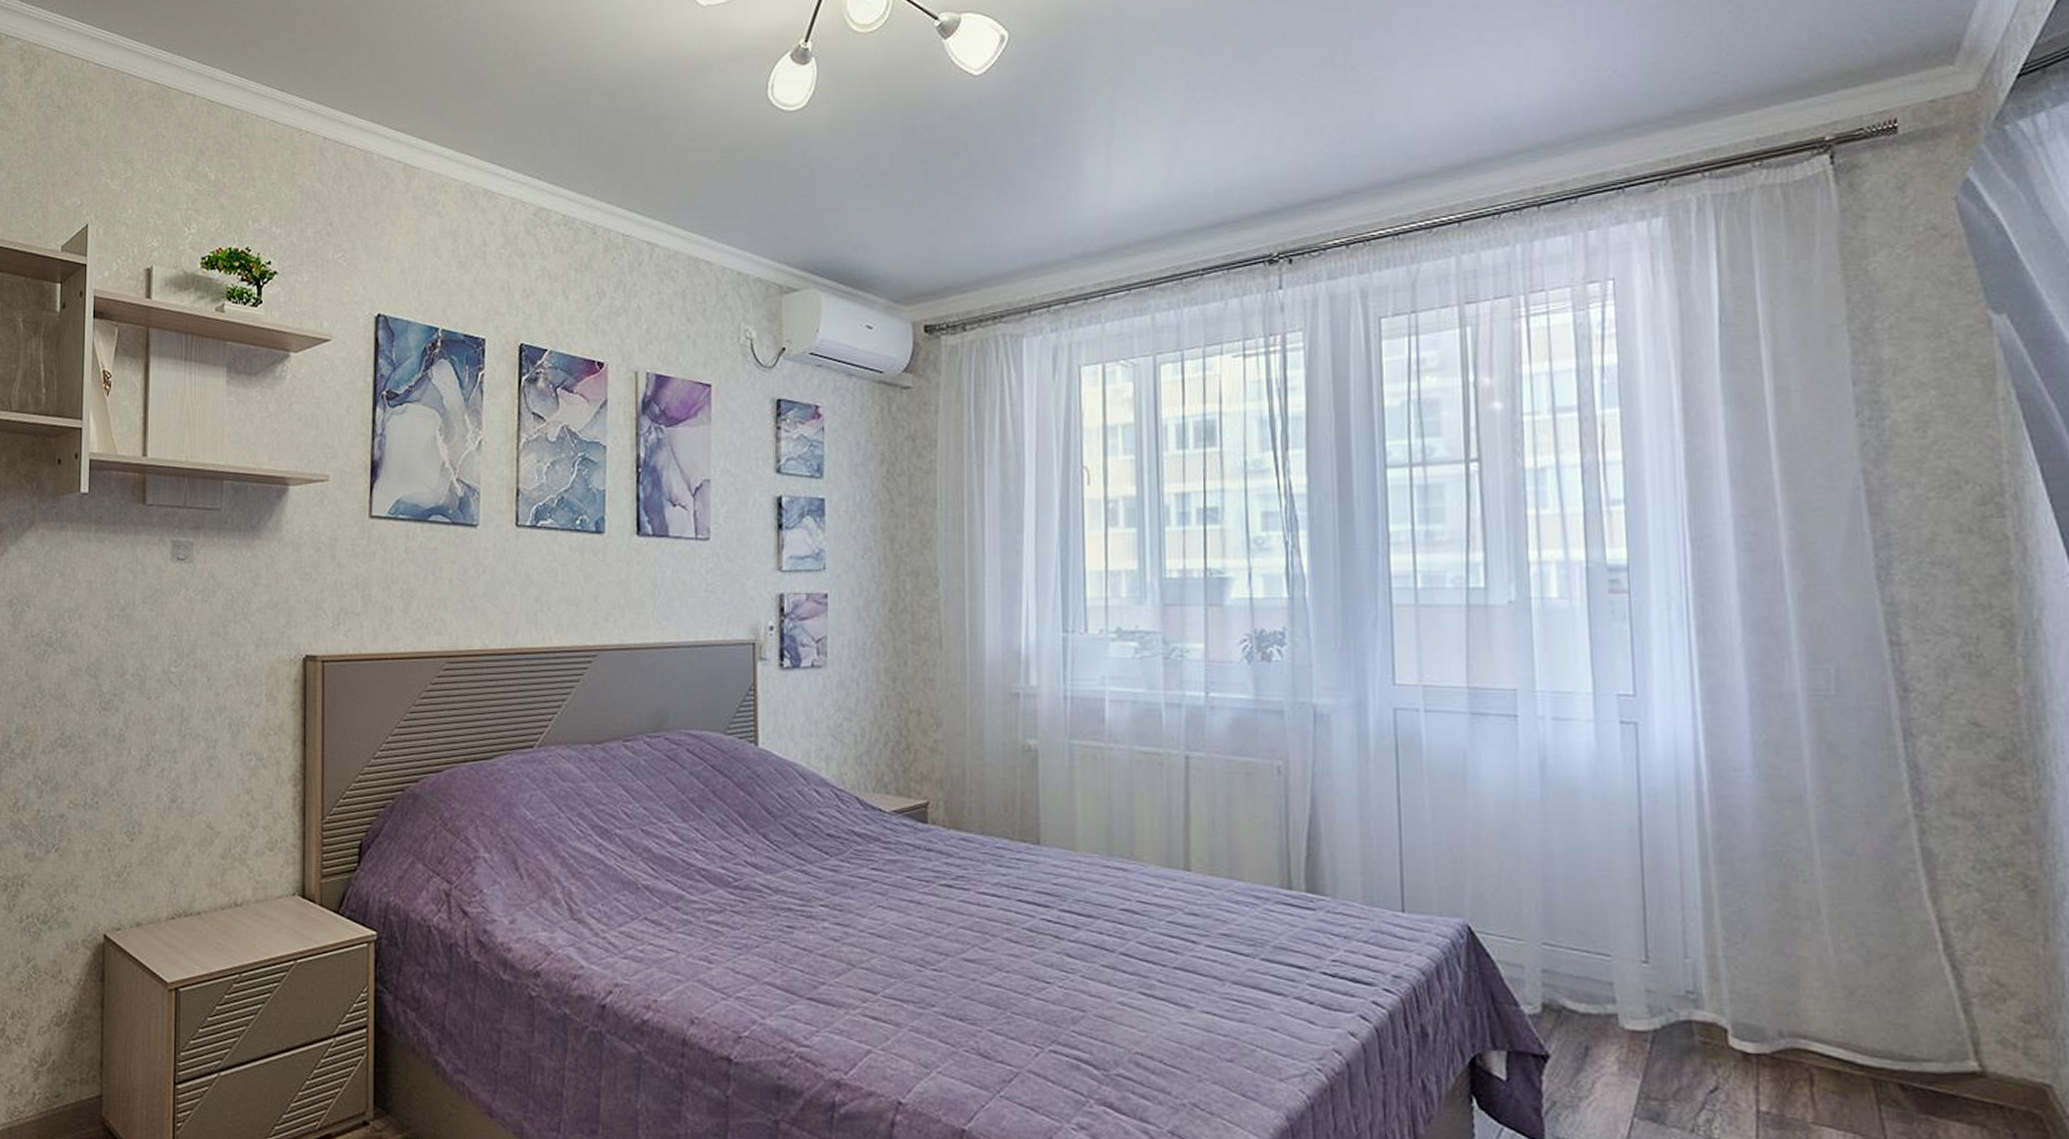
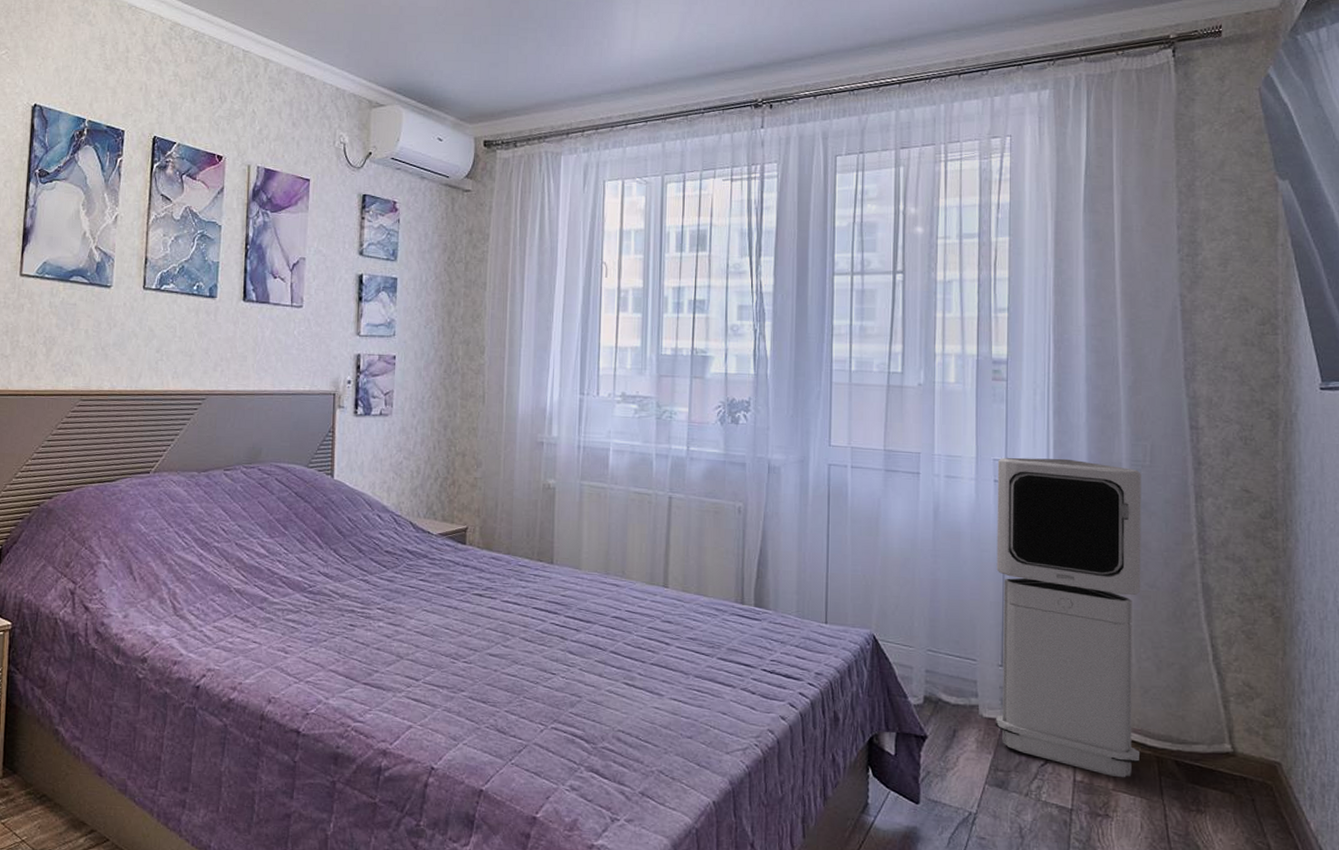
air purifier: none [1623,690,1848,1108] -> present [995,457,1141,778]

